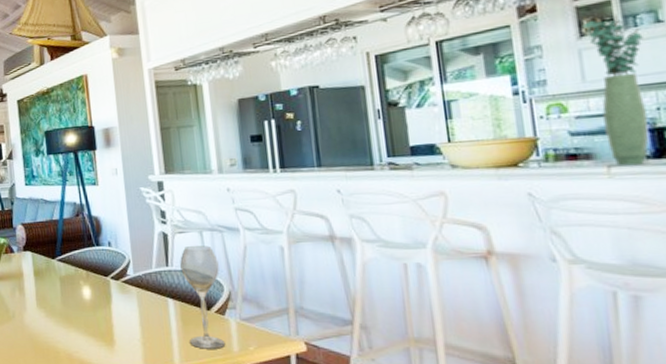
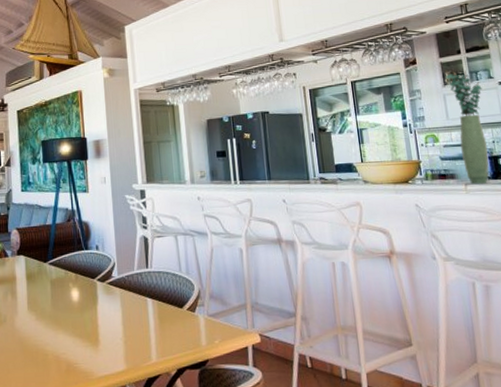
wineglass: present [180,245,226,349] -> none [158,248,196,345]

